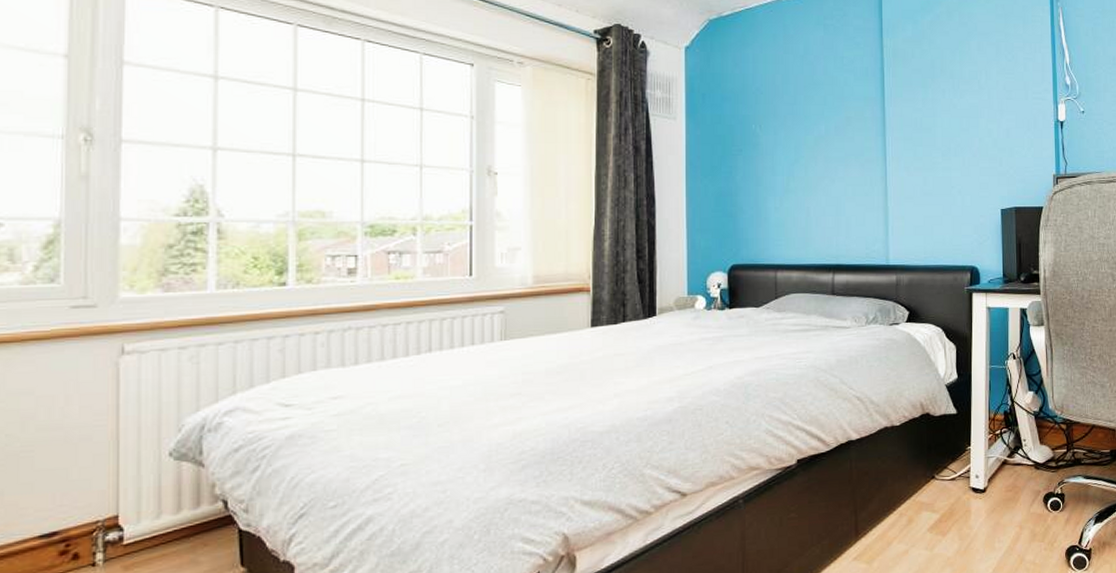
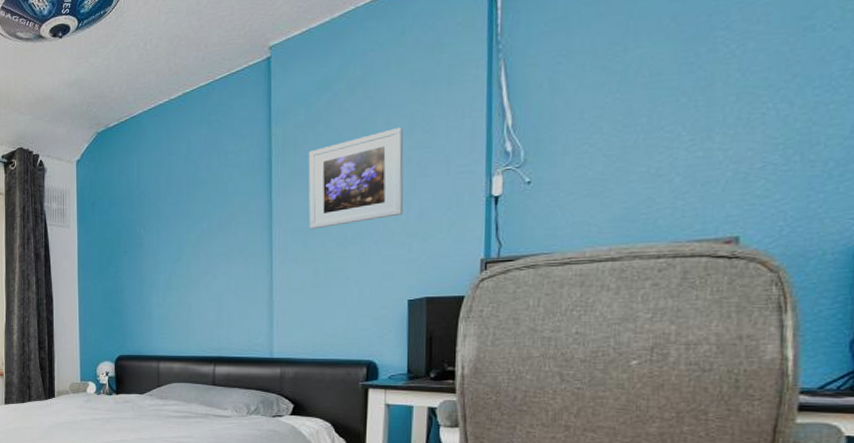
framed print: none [915,54,994,140] -> present [308,127,404,230]

